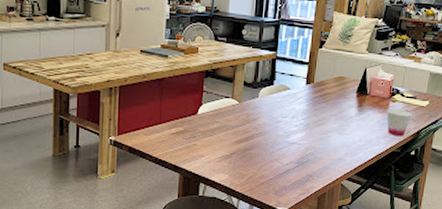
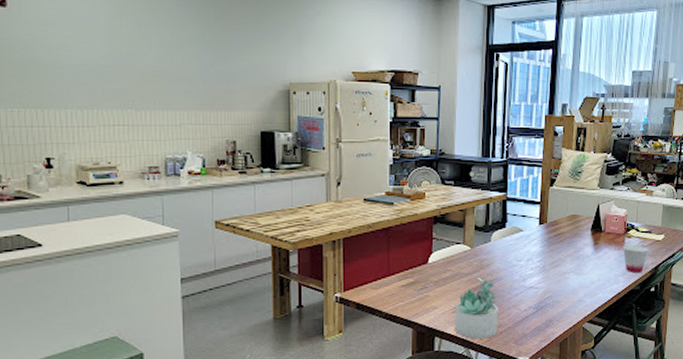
succulent plant: none [218,131,262,188] -> present [454,278,498,339]

